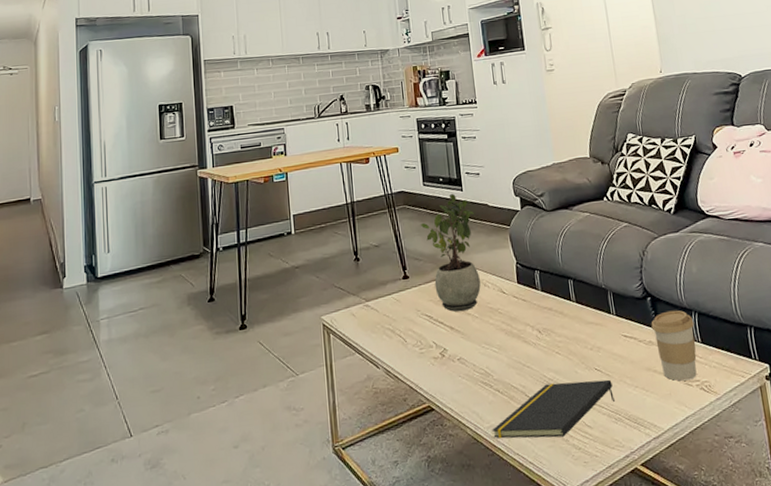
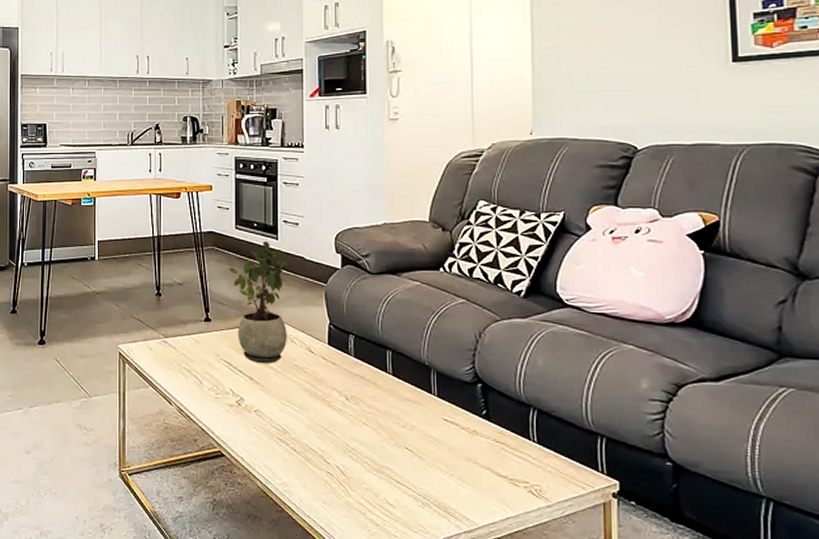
notepad: present [491,379,616,439] -> none [283,453,425,510]
coffee cup: present [651,310,697,381] -> none [478,402,531,480]

